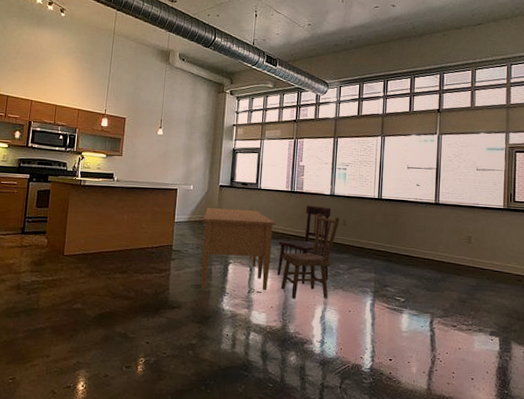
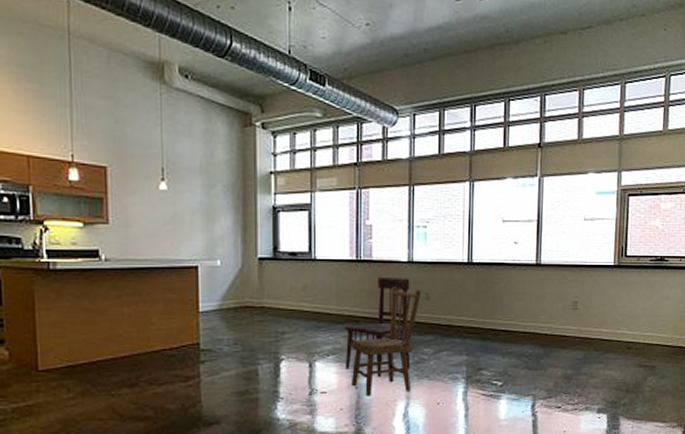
desk: present [201,208,275,291] -> none [238,288,338,396]

